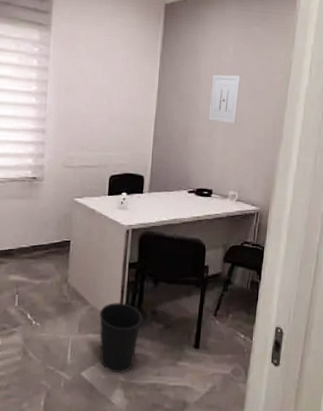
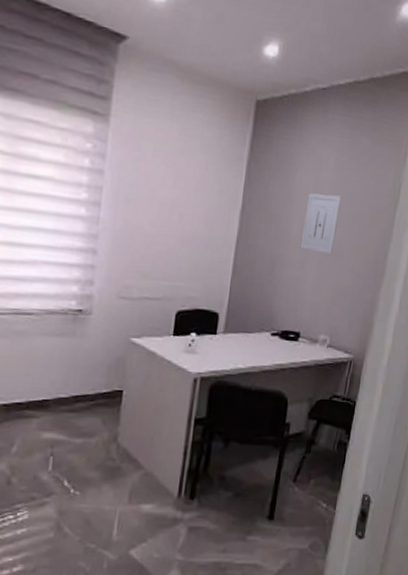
wastebasket: present [99,302,142,374] -> none [154,465,208,551]

